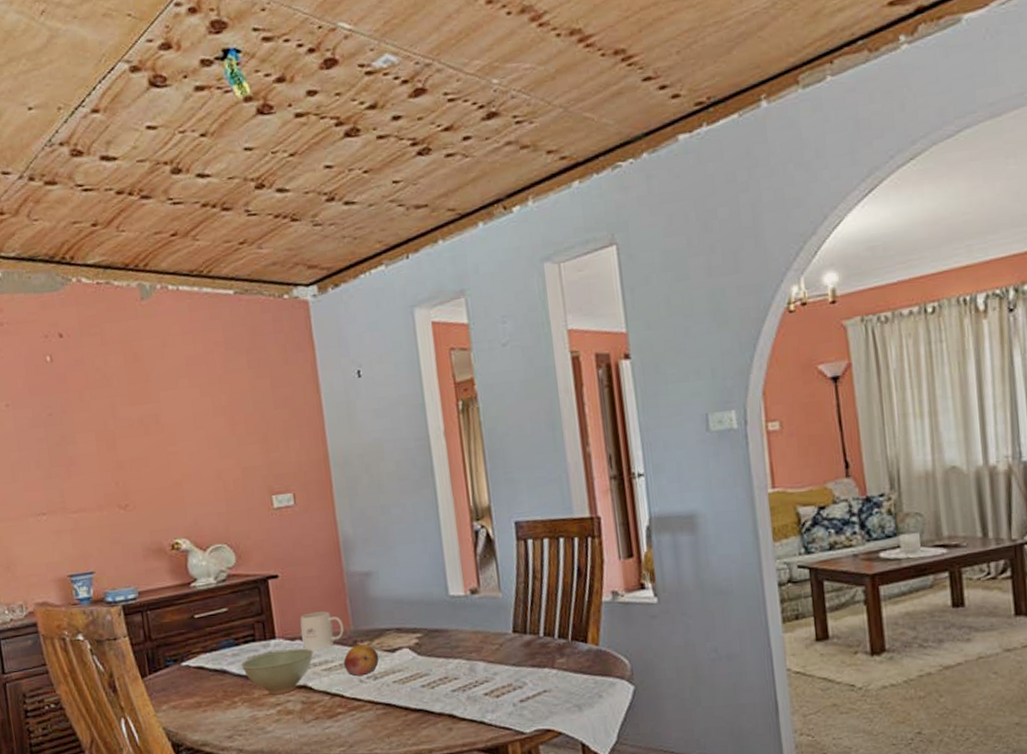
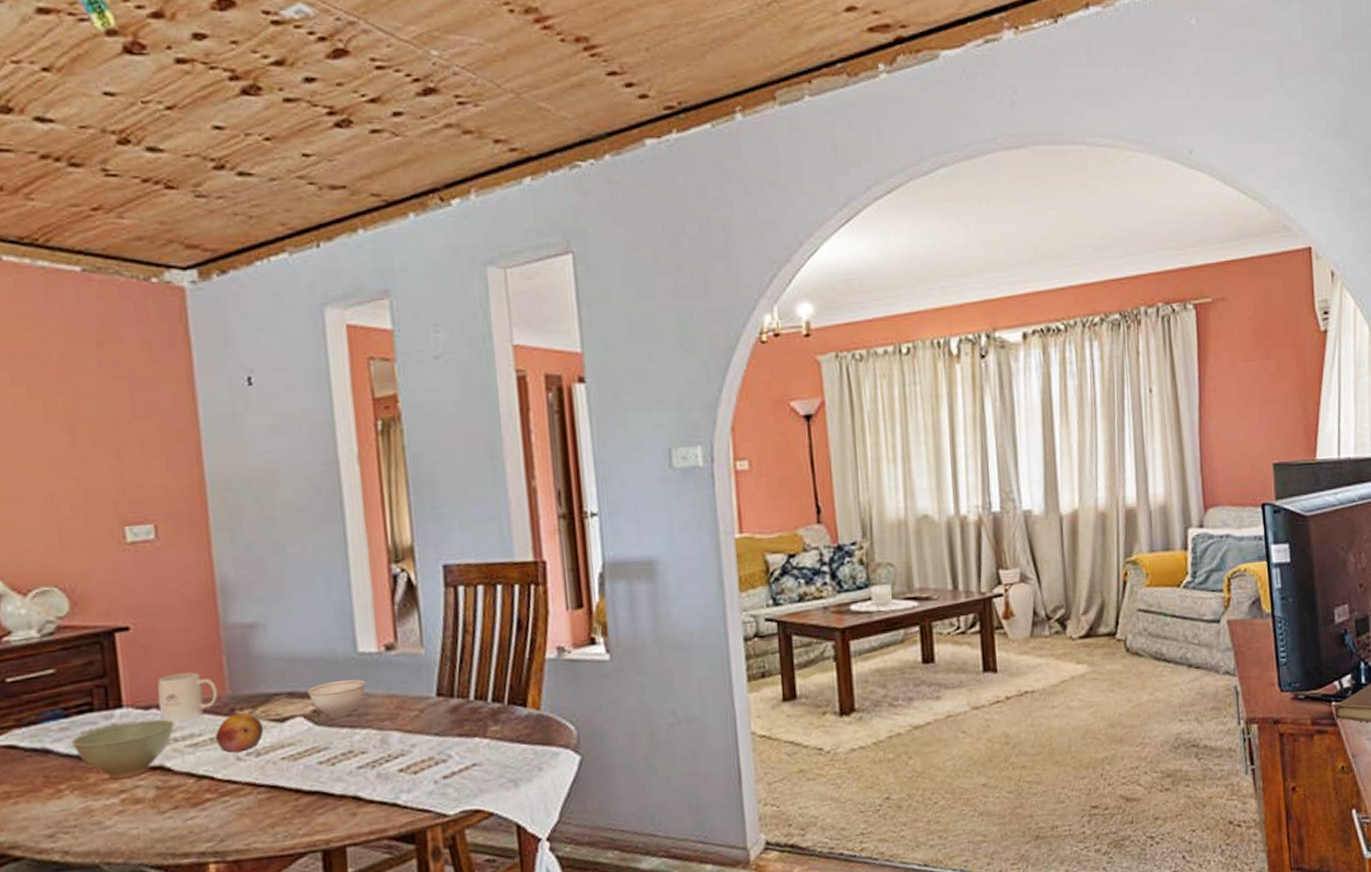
bowl: none [411,618,457,652] -> present [308,679,366,720]

